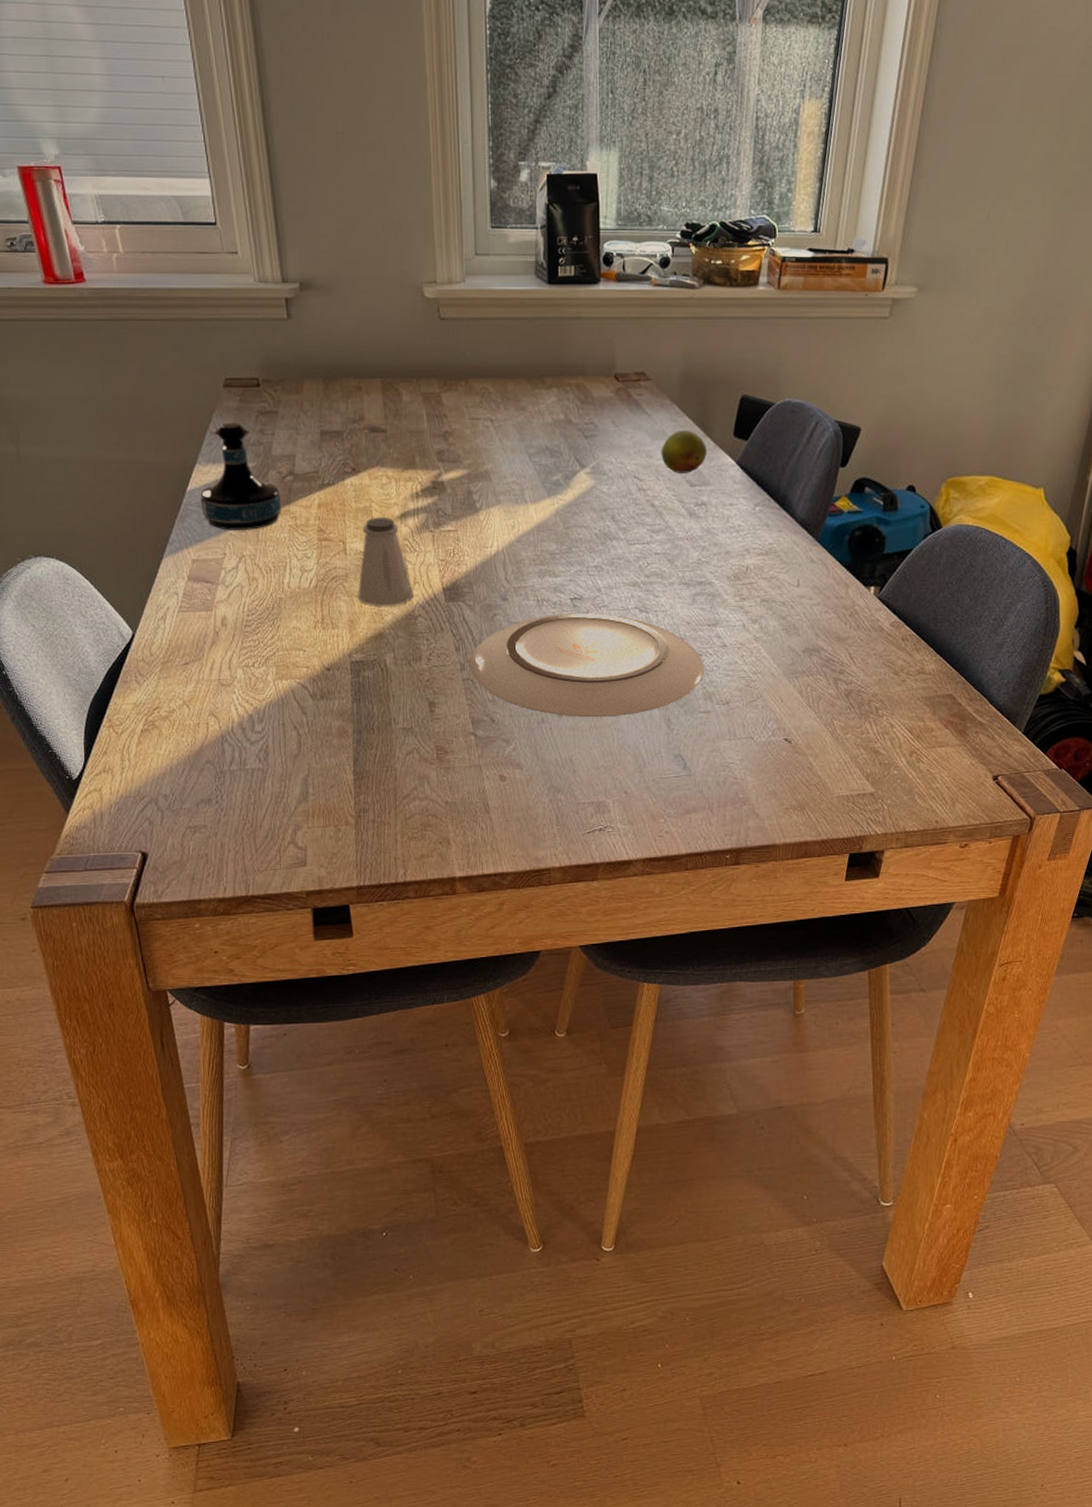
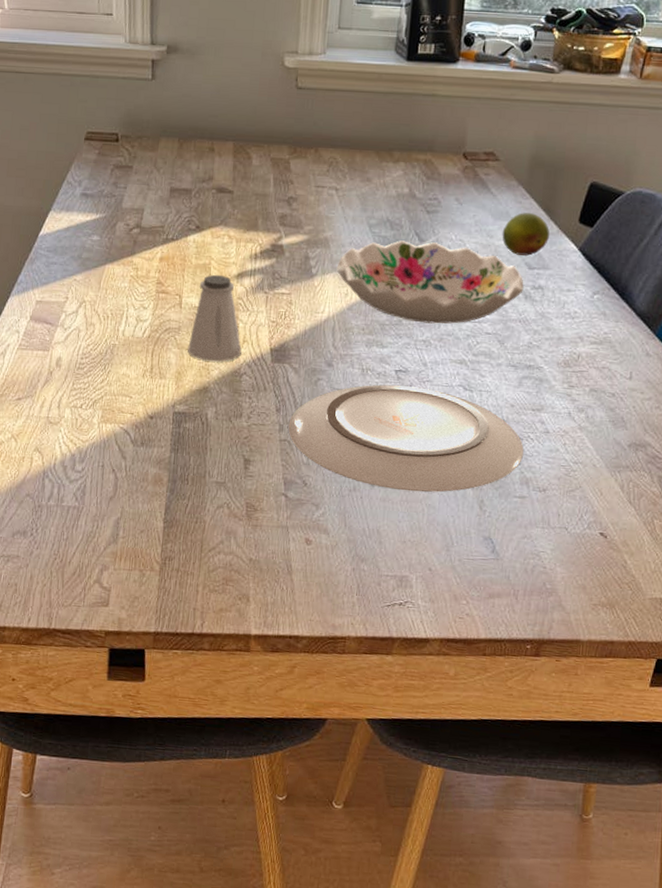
tequila bottle: present [200,422,282,530] -> none [50,173,126,277]
decorative bowl: none [500,466,687,549] -> present [336,240,524,324]

